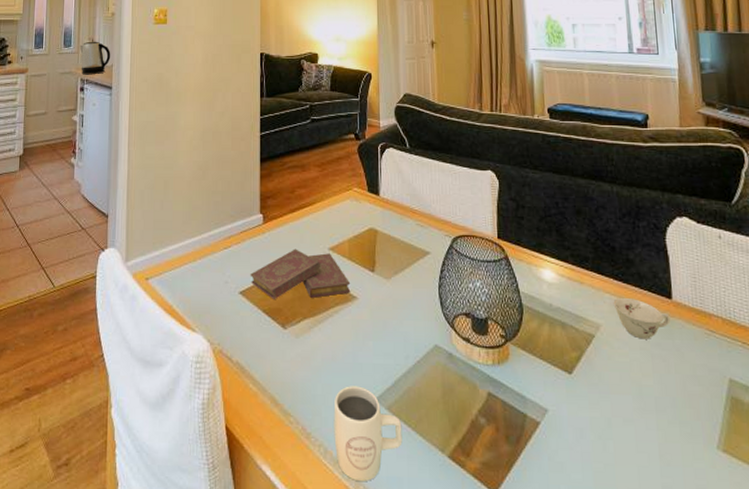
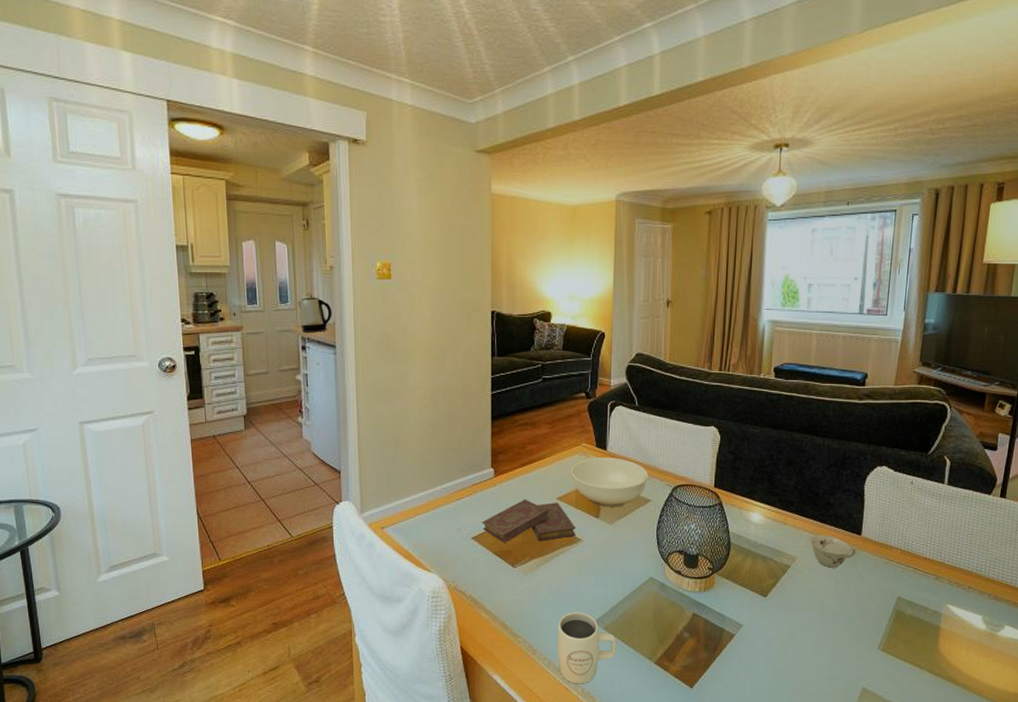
bowl: none [342,203,426,260] -> present [570,457,649,507]

